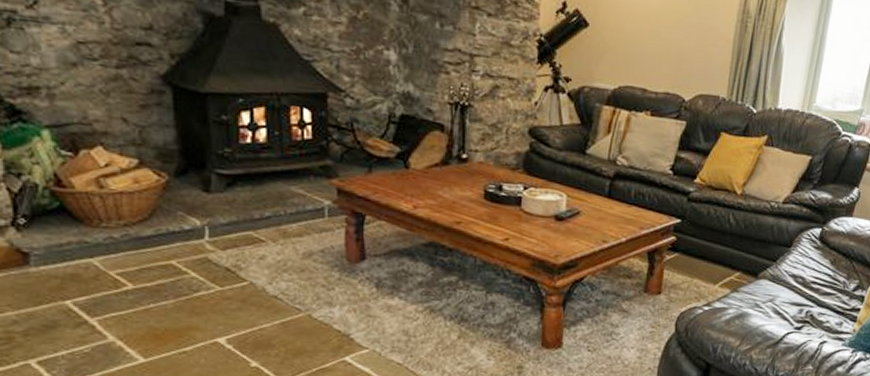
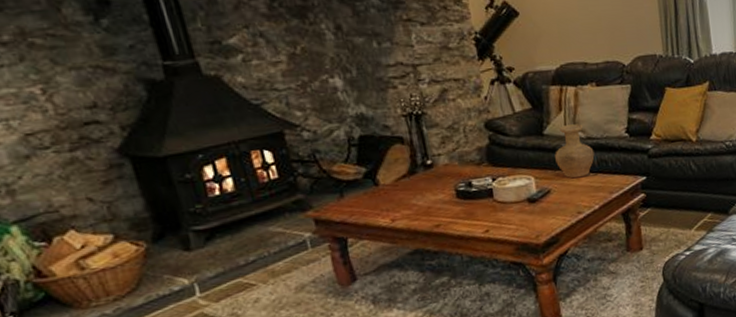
vase: none [592,148,634,206] -> present [555,124,595,179]

